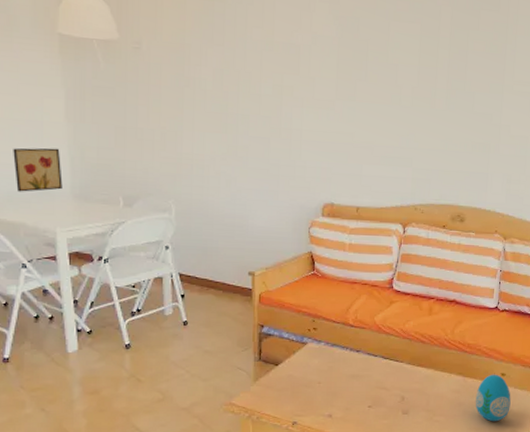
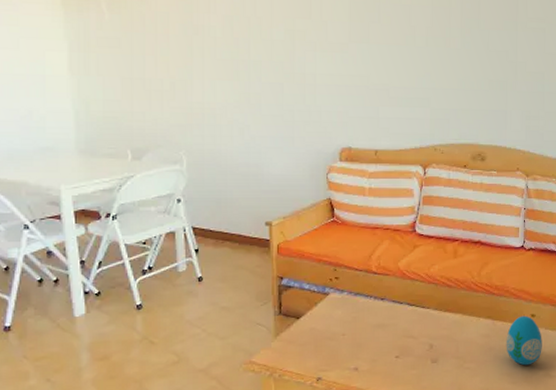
wall art: present [13,147,63,192] -> none [13,102,67,149]

